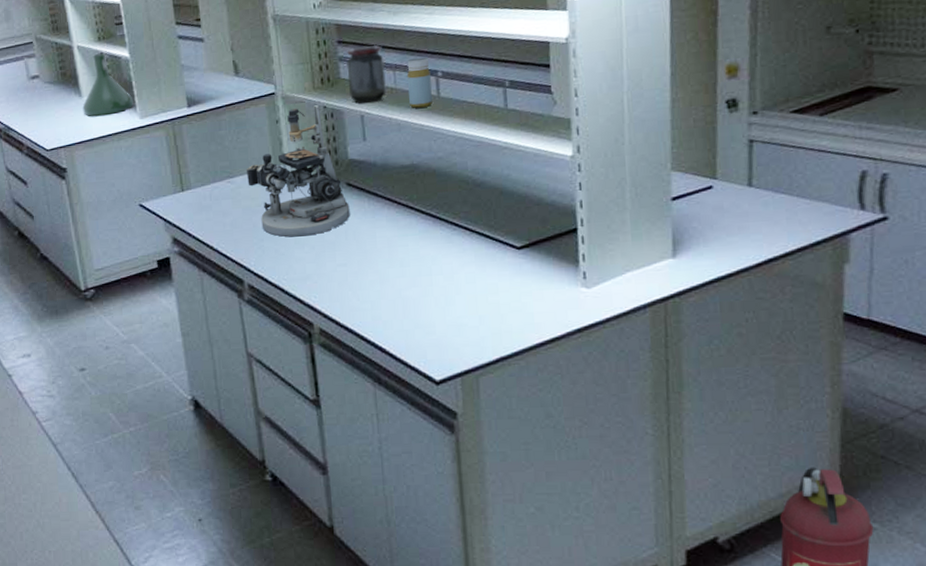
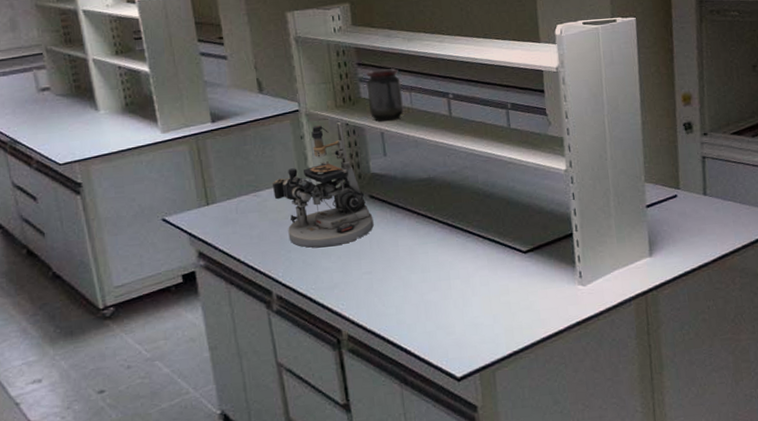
flask: present [82,53,134,117] -> none [99,67,155,131]
bottle: present [406,57,432,108] -> none [421,80,445,127]

